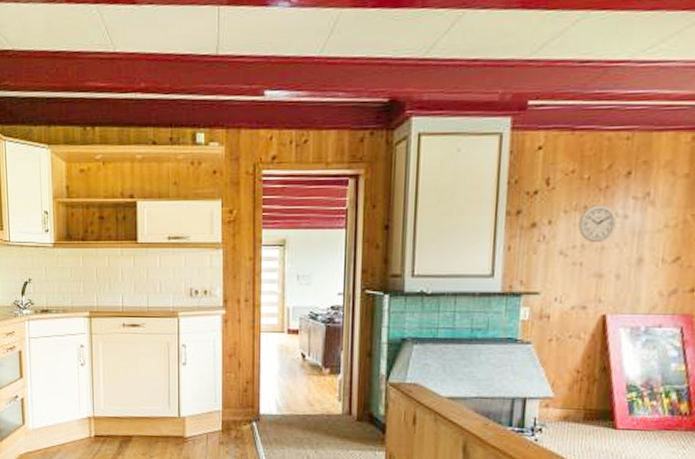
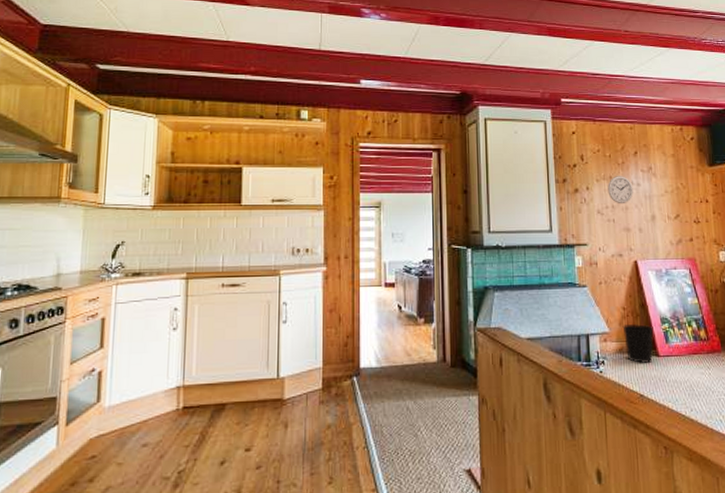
wastebasket: none [572,389,615,437] -> present [622,323,654,364]

